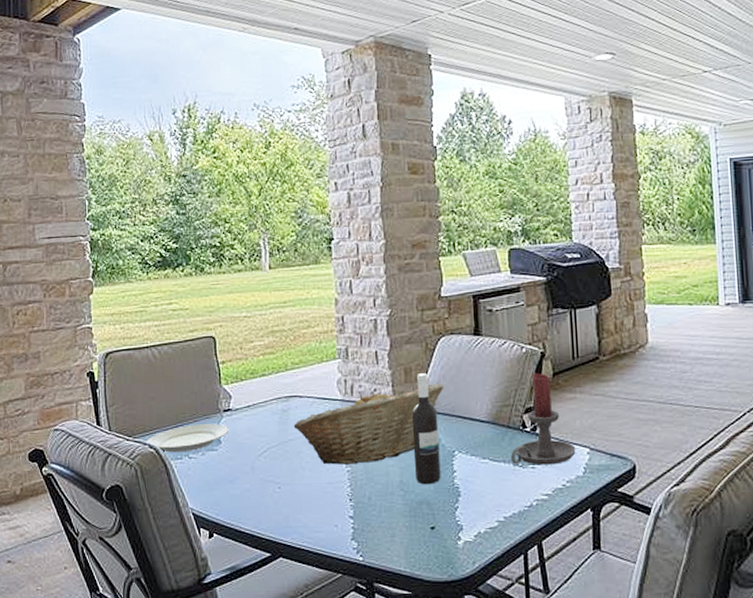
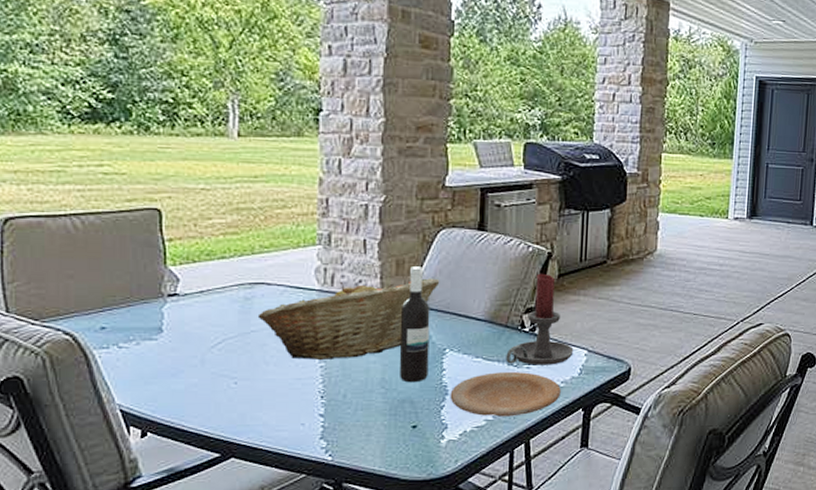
plate: present [145,424,229,453] -> none [58,309,174,341]
plate: none [462,472,568,518] -> present [450,372,561,417]

